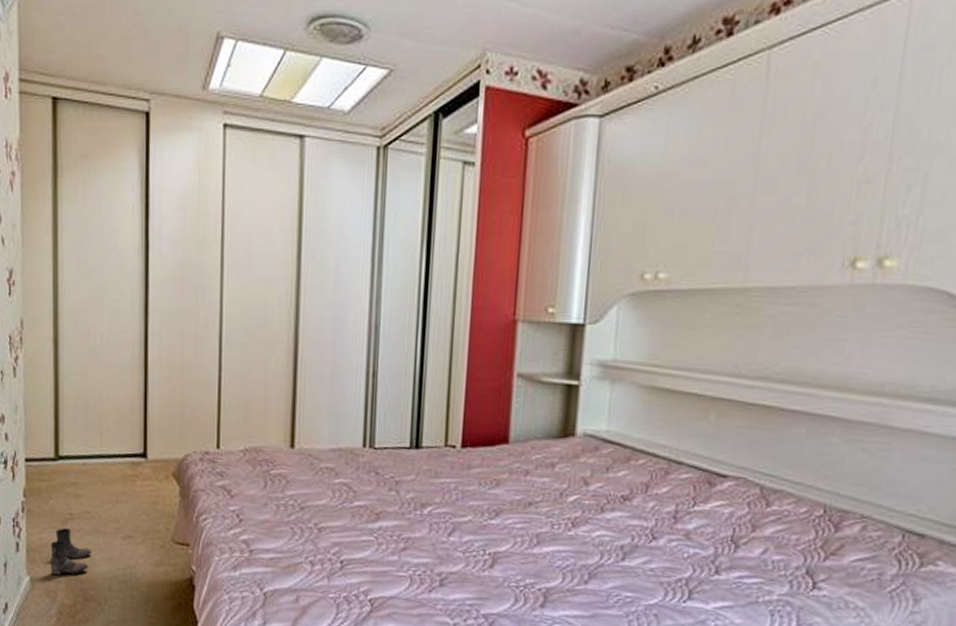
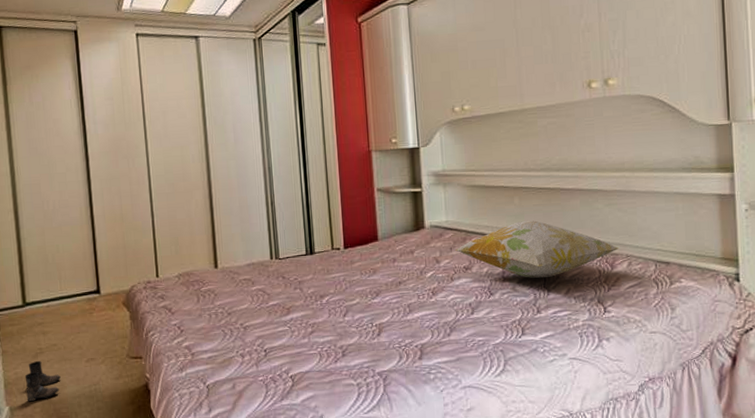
decorative pillow: none [613,446,853,529] -> present [455,220,620,279]

